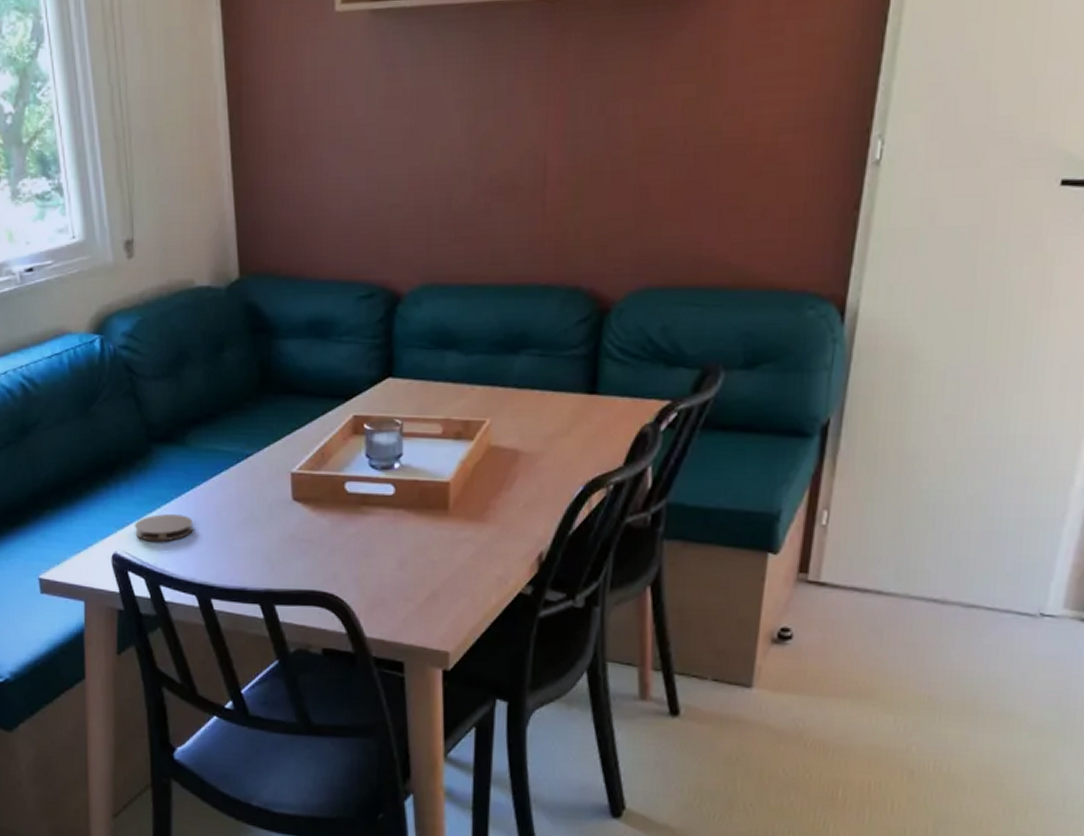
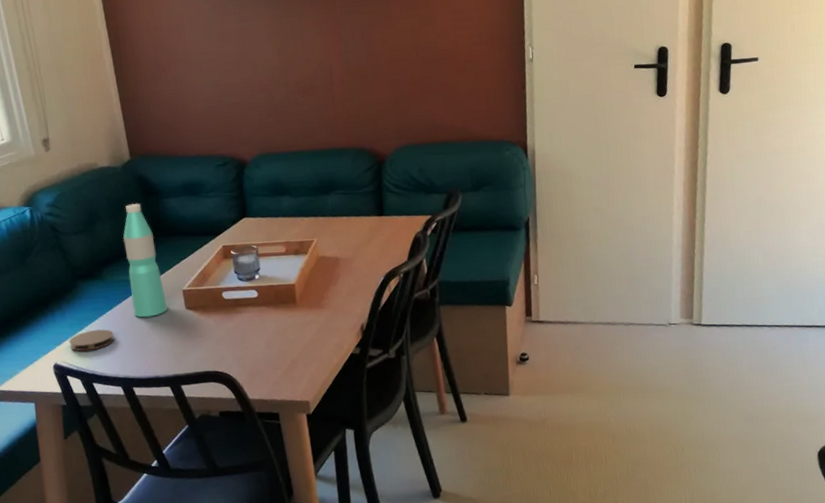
water bottle: none [218,342,269,505] -> present [122,203,168,318]

